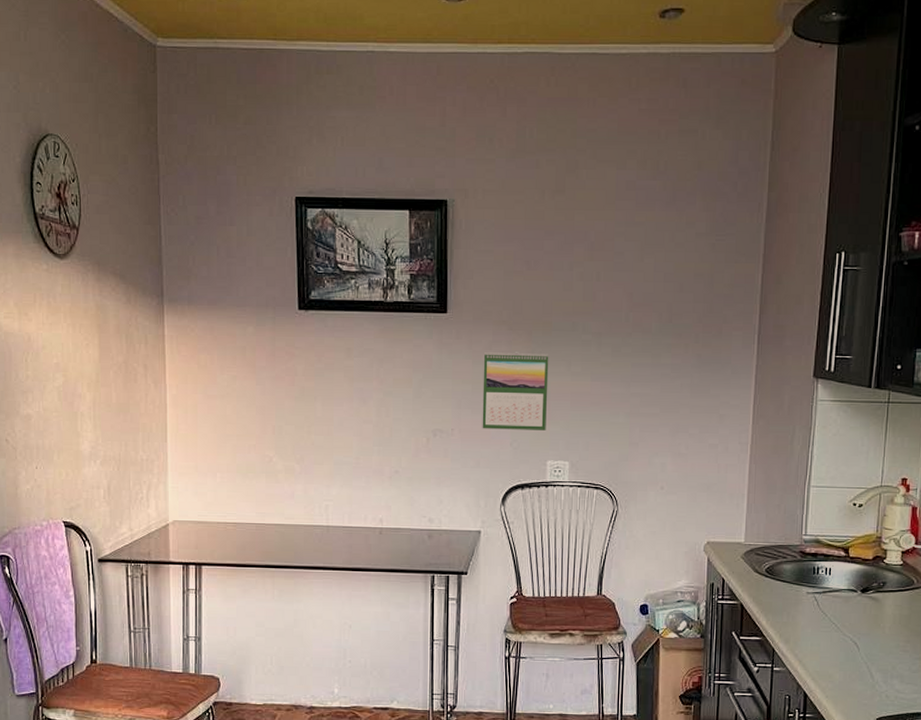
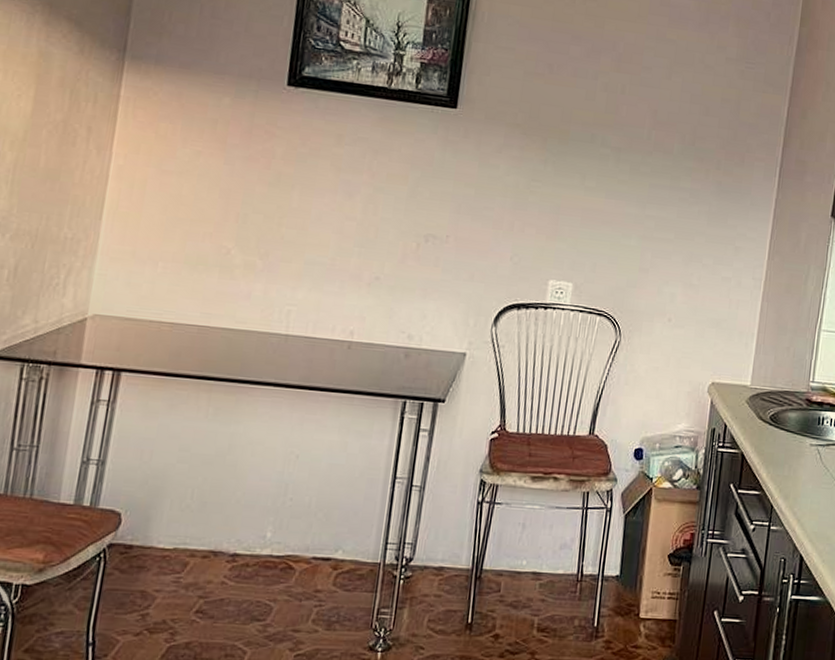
calendar: present [482,352,549,430] -> none [481,156,563,247]

